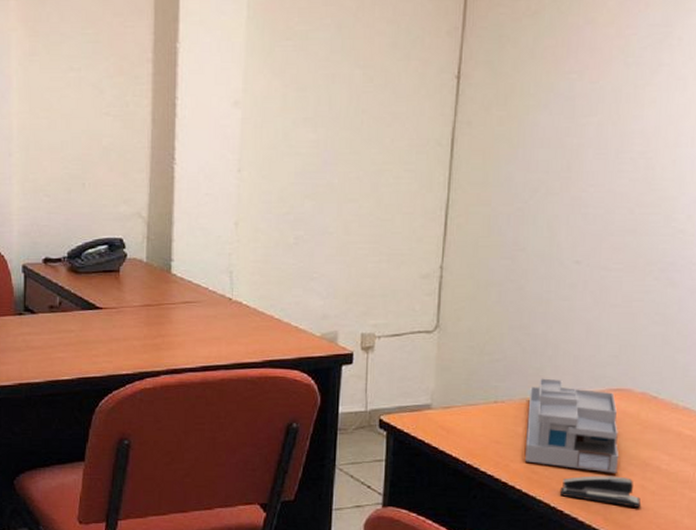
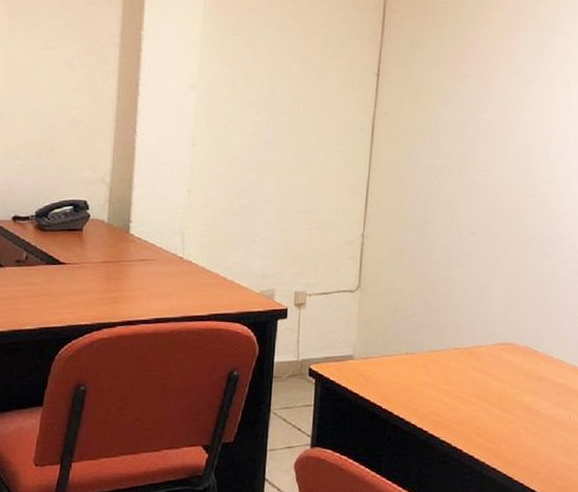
desk organizer: present [525,378,619,473] -> none [431,333,507,417]
stapler: present [559,475,642,508] -> none [459,418,525,446]

